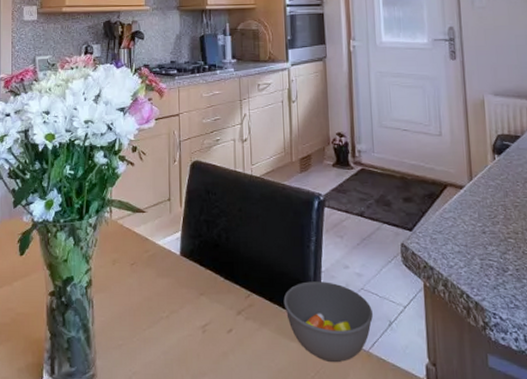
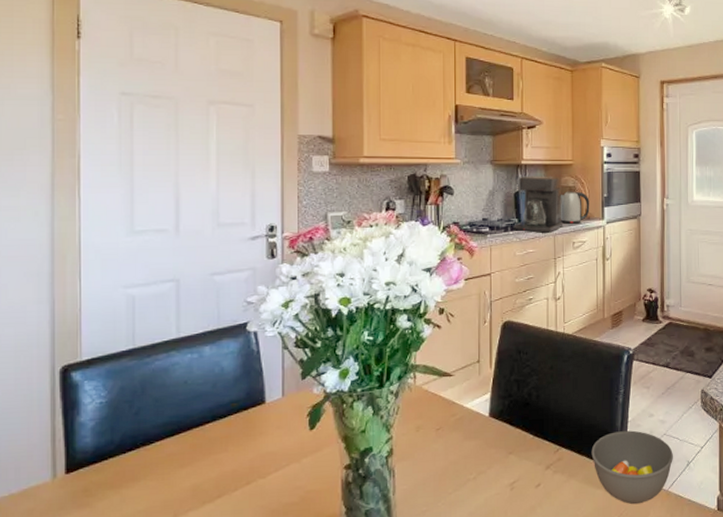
coffee maker: none [200,19,247,75] -> present [513,176,562,233]
kettle: none [244,33,274,66] -> present [560,190,590,224]

